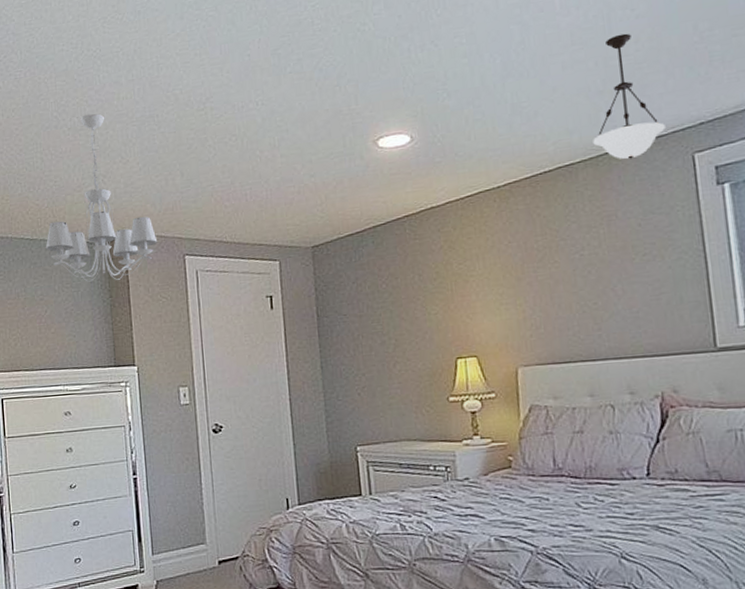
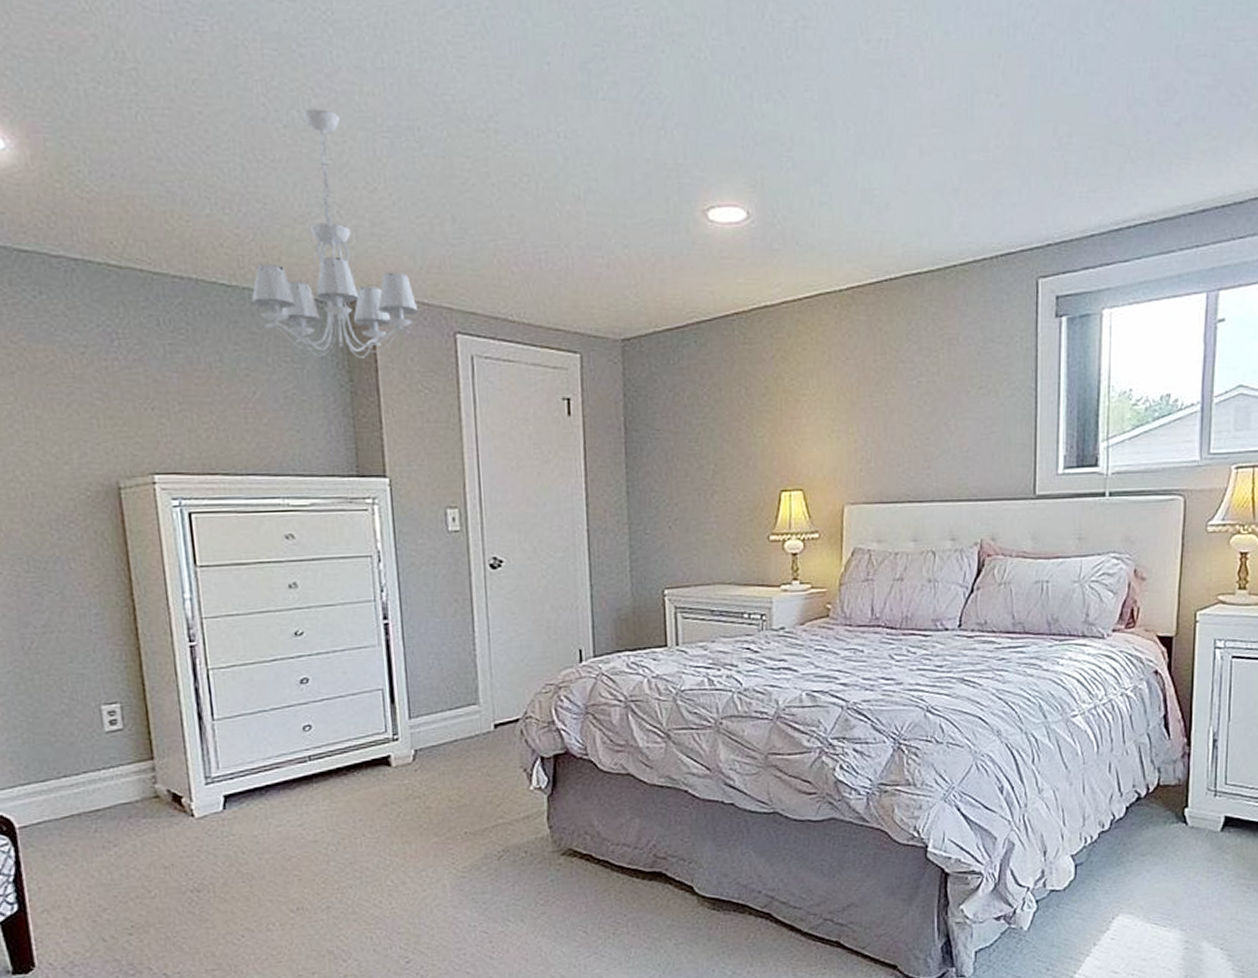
pendant light: present [593,33,666,159] -> none [943,123,1015,276]

